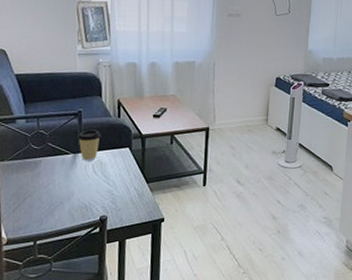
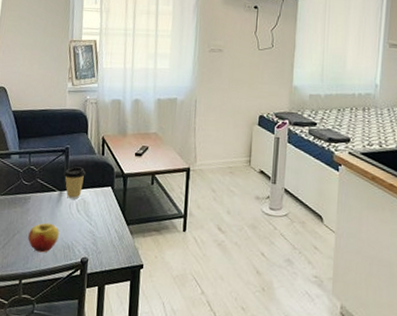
apple: none [41,185,75,214] -> present [28,222,59,253]

